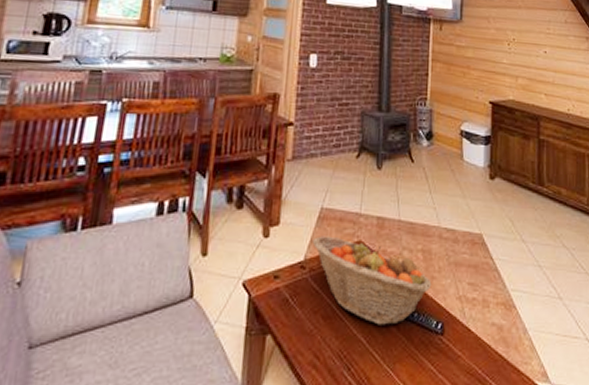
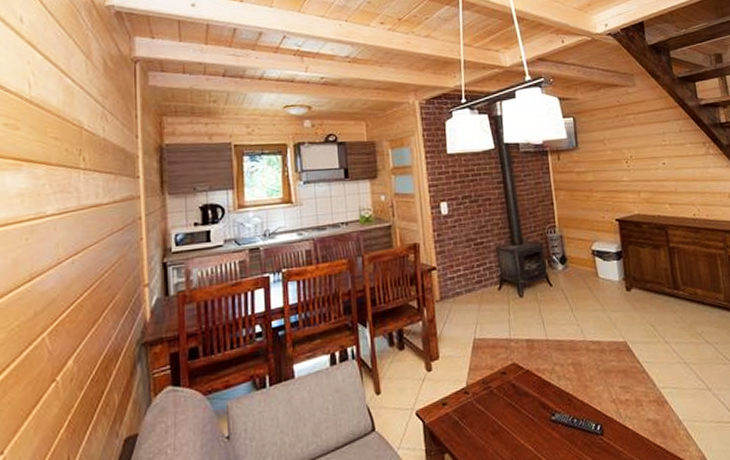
fruit basket: present [312,236,432,325] -> none [471,362,586,434]

